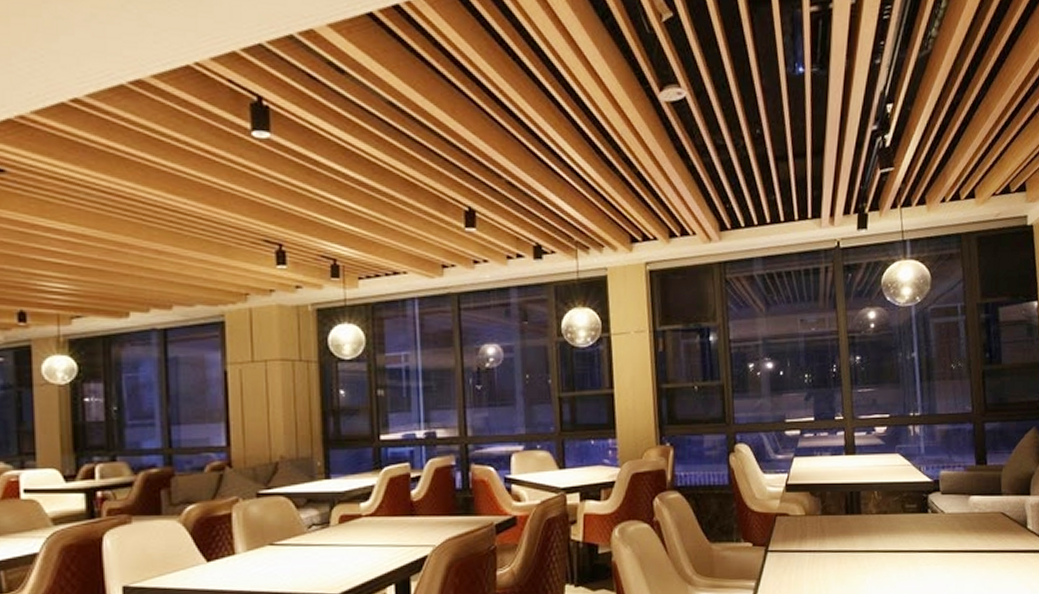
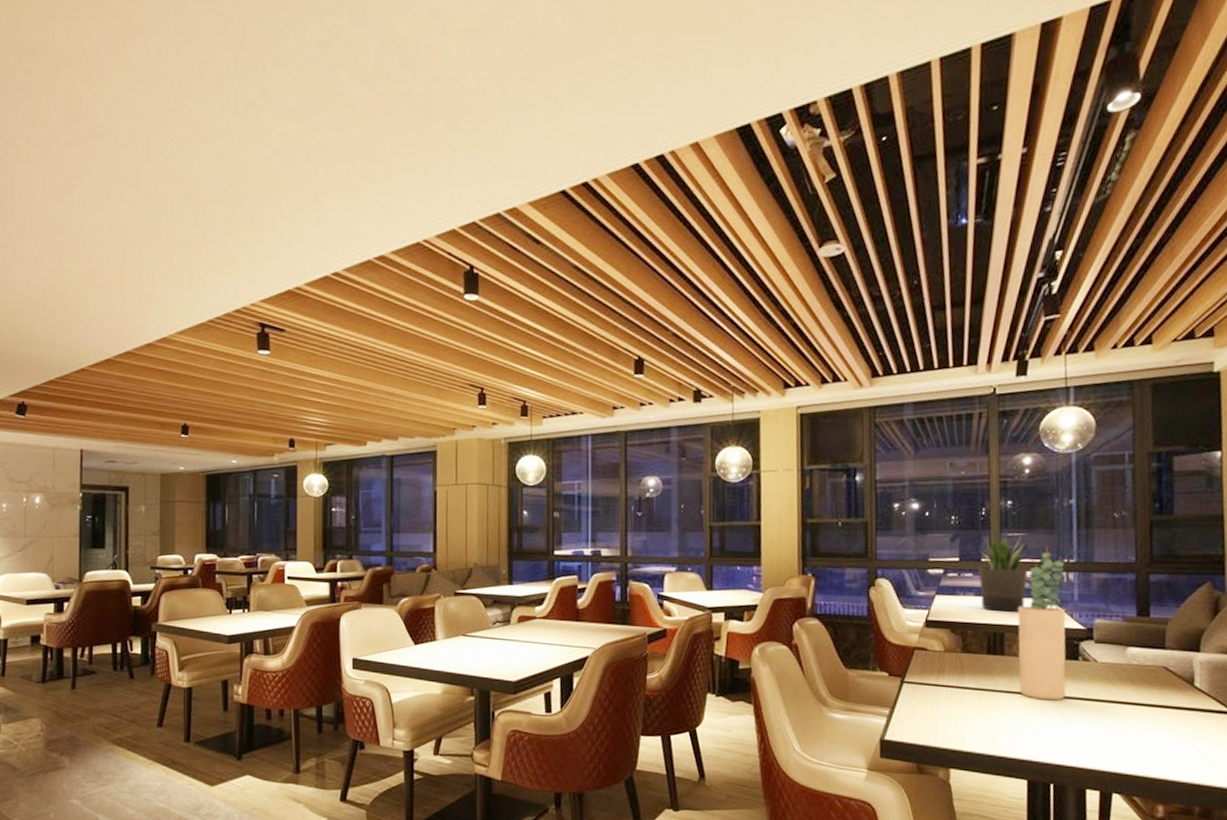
planter: none [833,387,879,469] -> present [978,530,1029,612]
vase: none [871,399,919,556] -> present [1017,545,1066,701]

